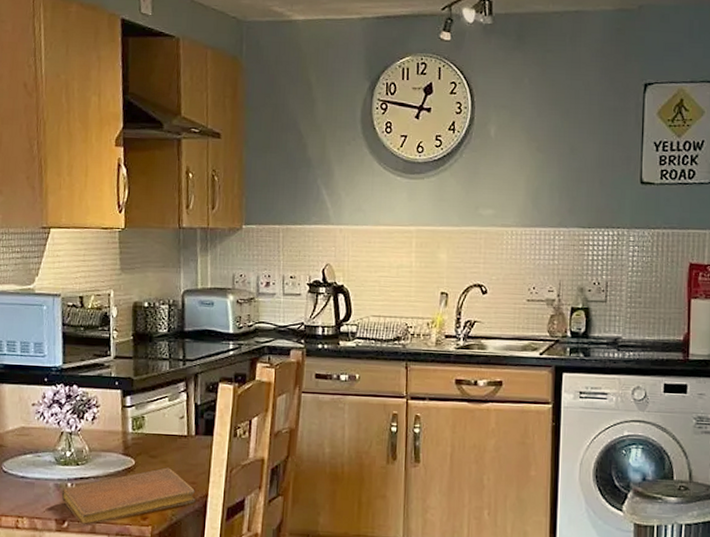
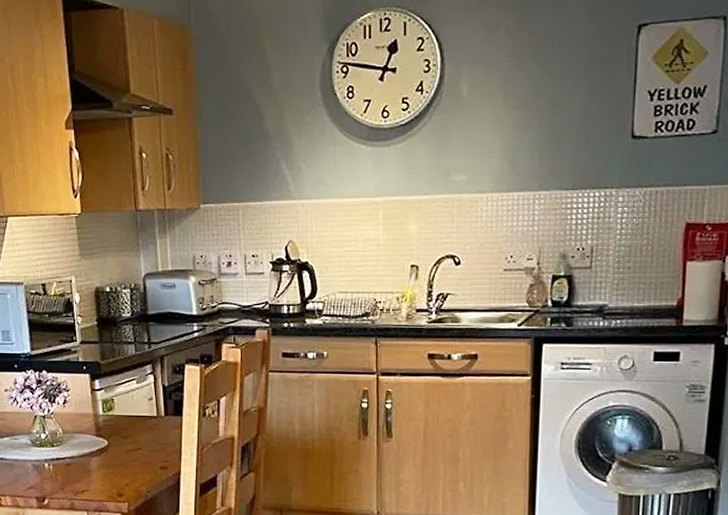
notebook: present [61,467,196,525] -> none [40,447,169,503]

